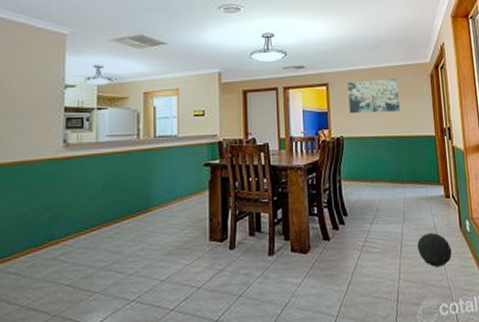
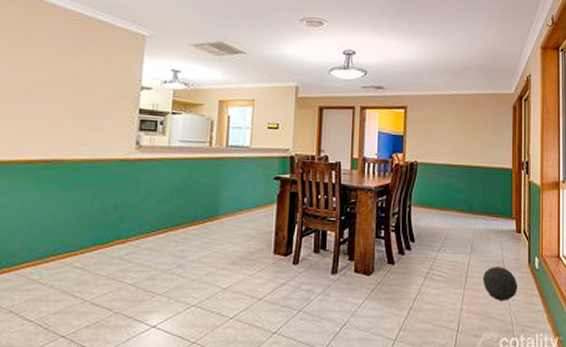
wall art: present [348,79,401,114] -> none [426,106,479,141]

